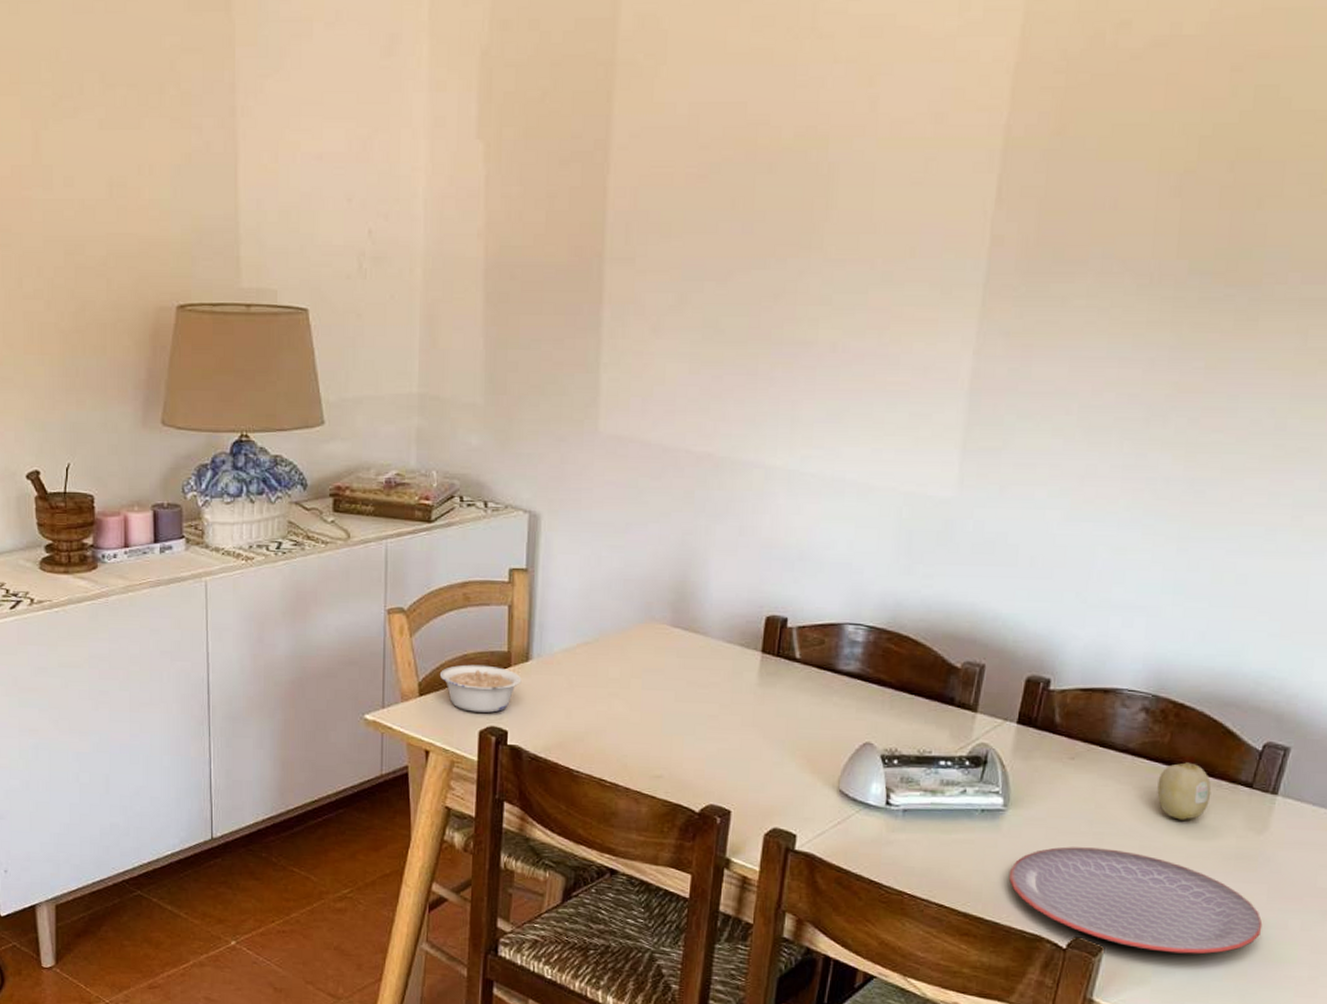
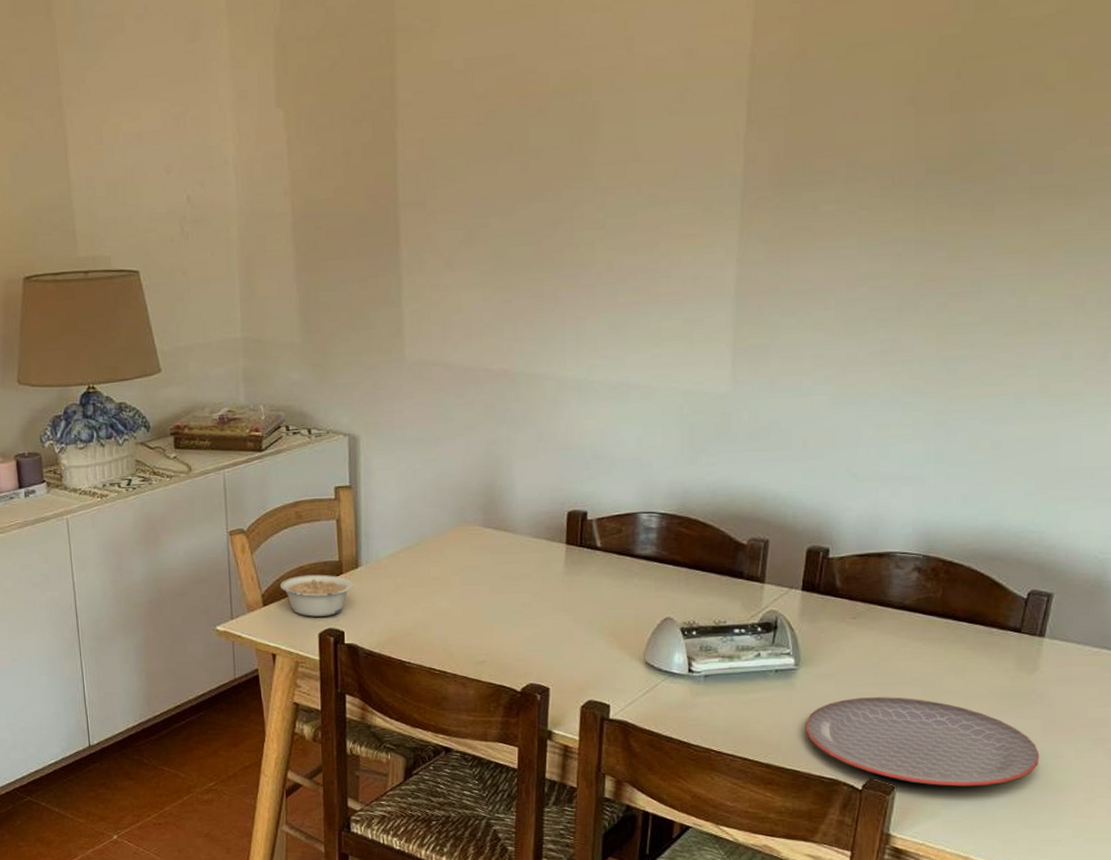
fruit: present [1157,762,1212,820] -> none [934,614,984,666]

